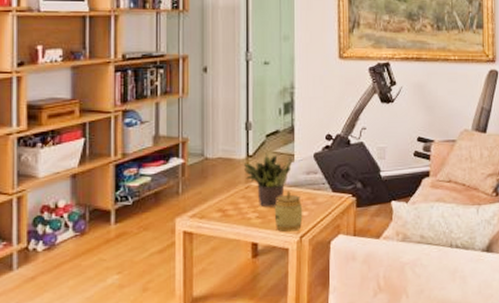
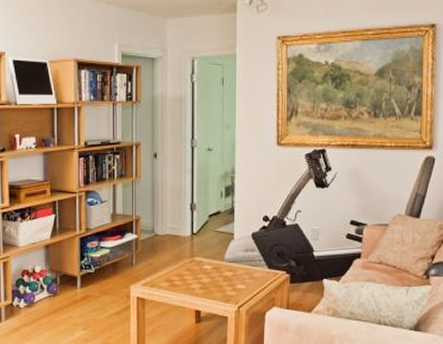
potted plant: present [243,152,292,208] -> none [188,231,231,280]
jar: present [274,190,303,232] -> none [215,265,241,302]

